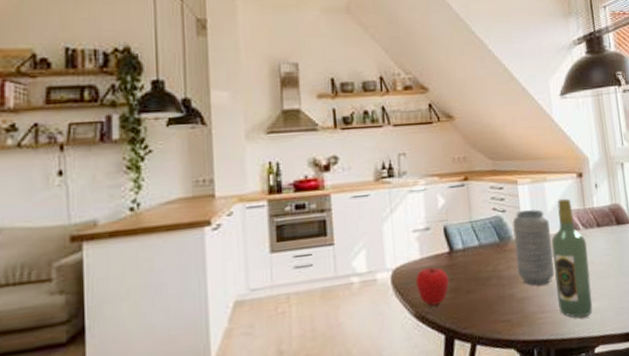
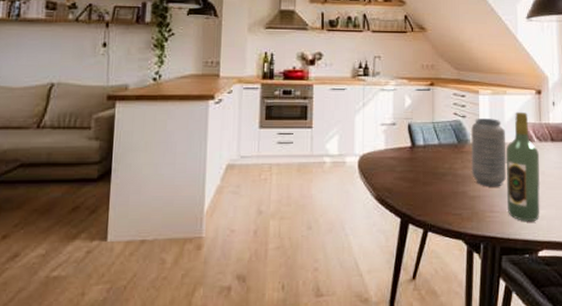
apple: present [415,267,450,306] -> none [379,158,409,191]

